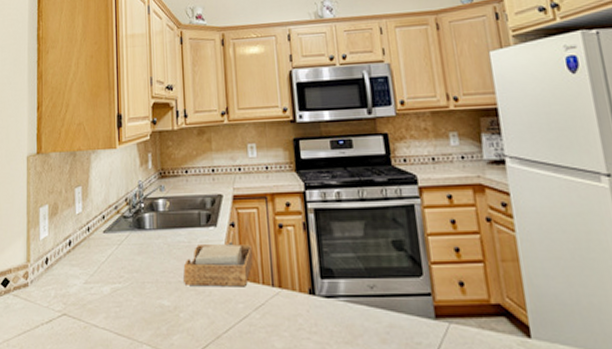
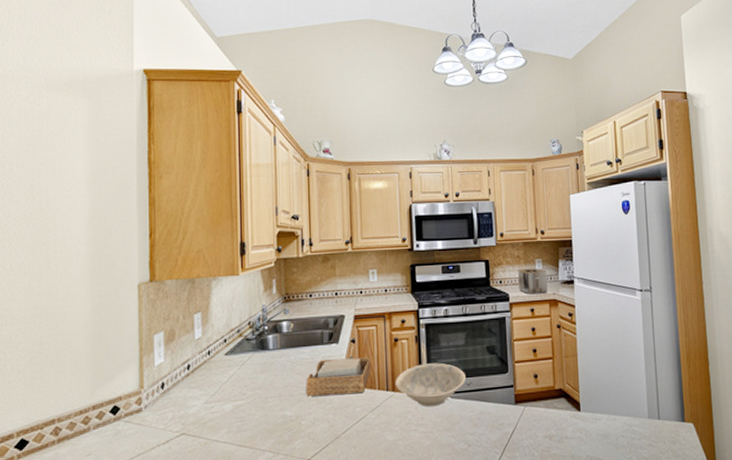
bowl: none [280,257,368,312] -> present [394,362,466,407]
toaster: none [427,144,469,177] -> present [518,269,548,295]

